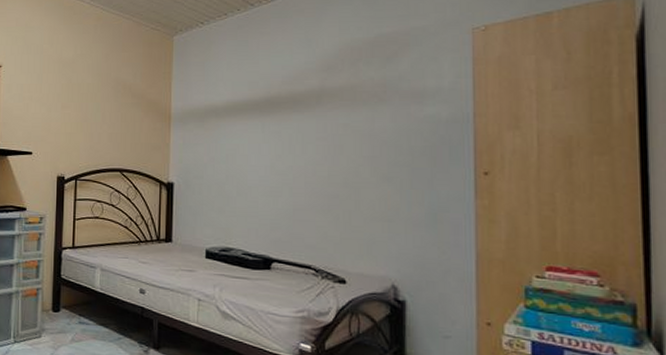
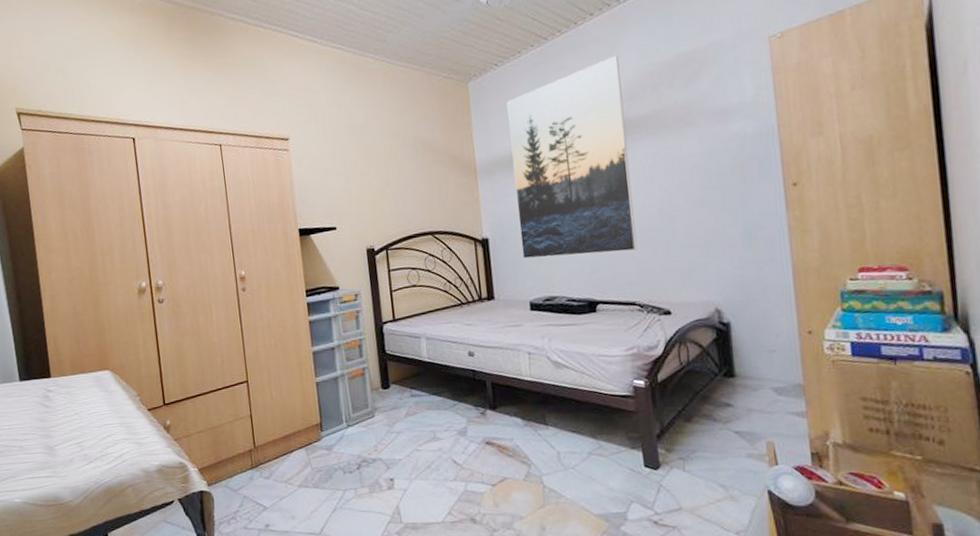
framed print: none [205,28,320,216] -> present [506,55,638,259]

